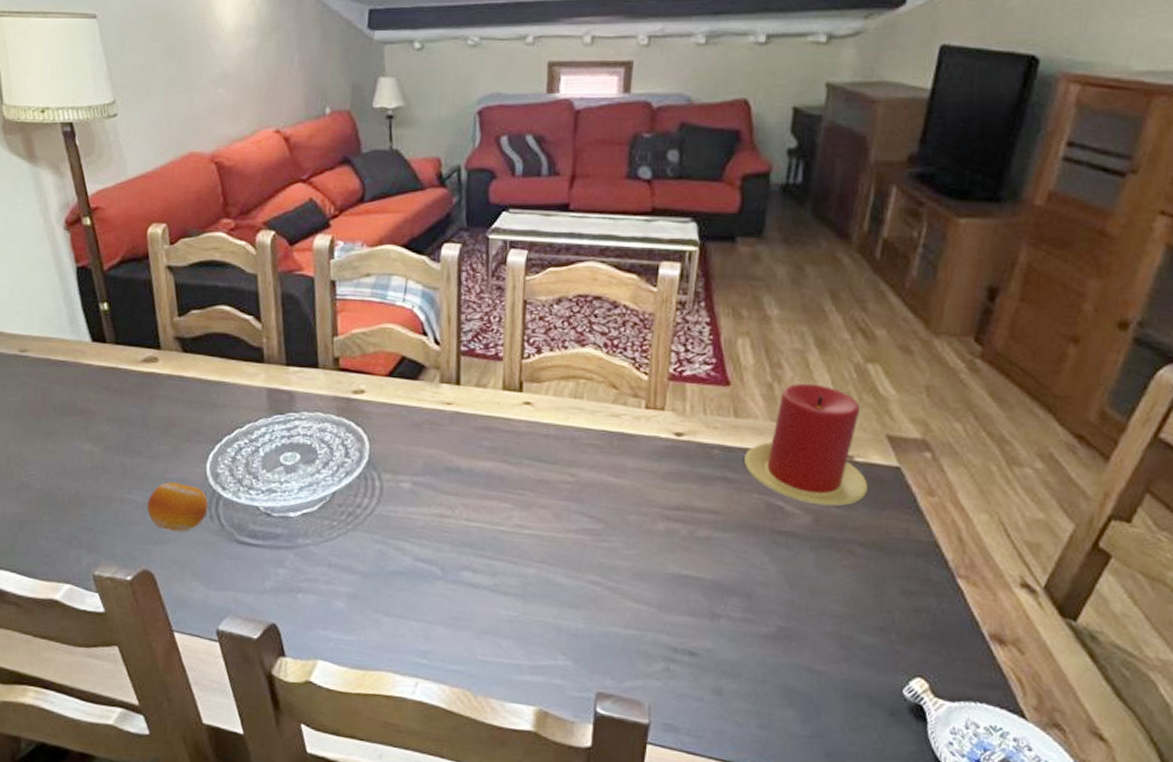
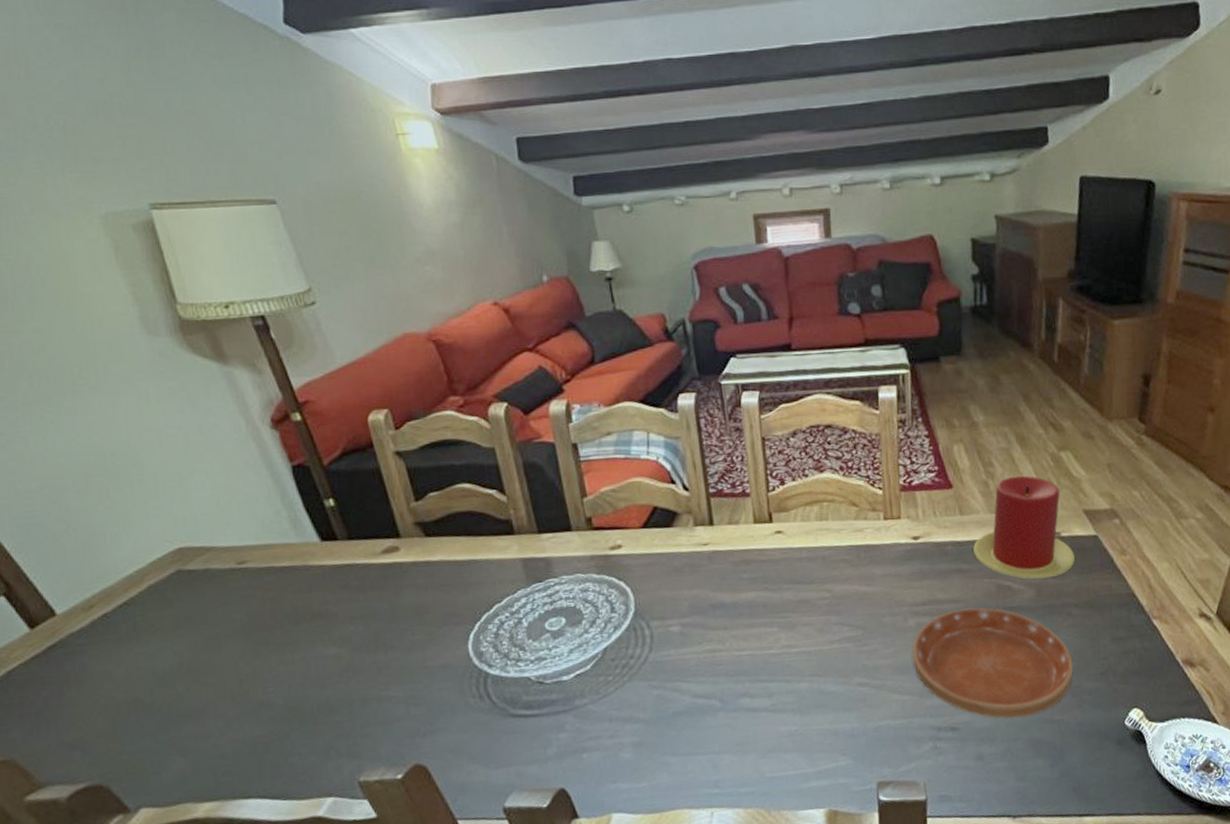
fruit: present [147,482,208,532] -> none [408,669,476,719]
saucer: none [656,522,848,659] -> present [912,607,1074,719]

